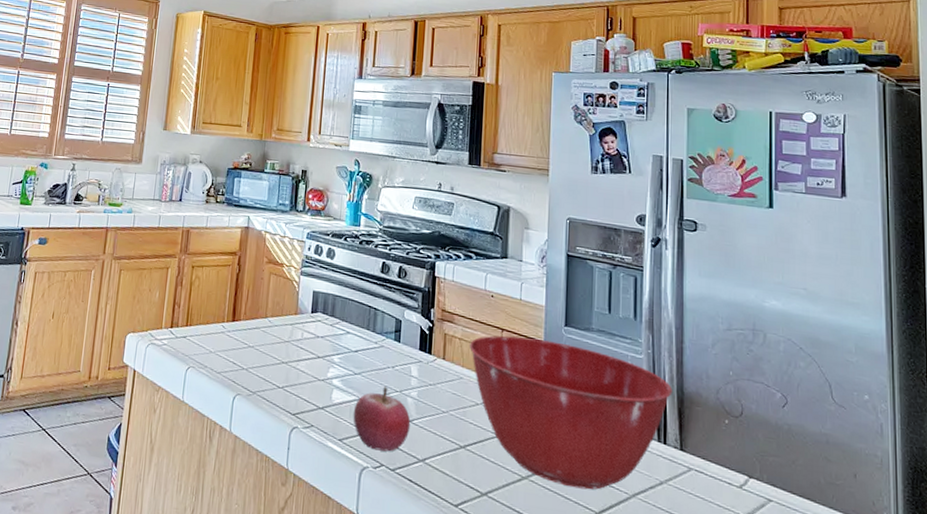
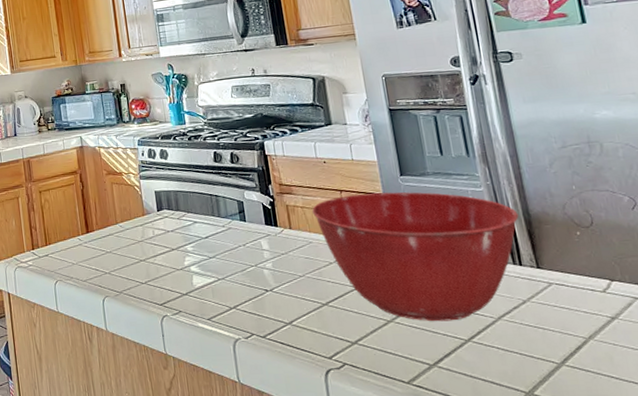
fruit: present [353,385,411,452] -> none [215,263,272,322]

